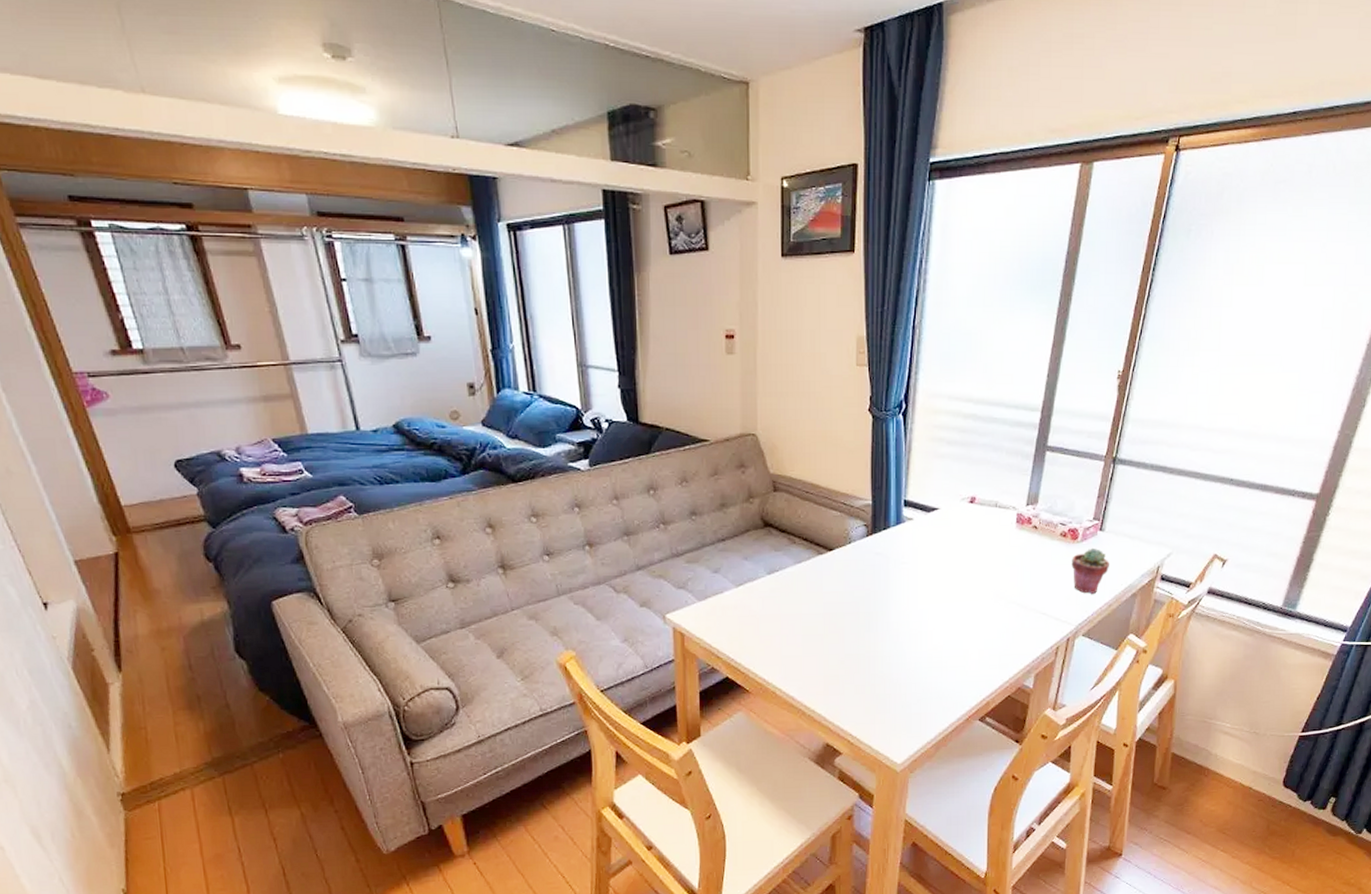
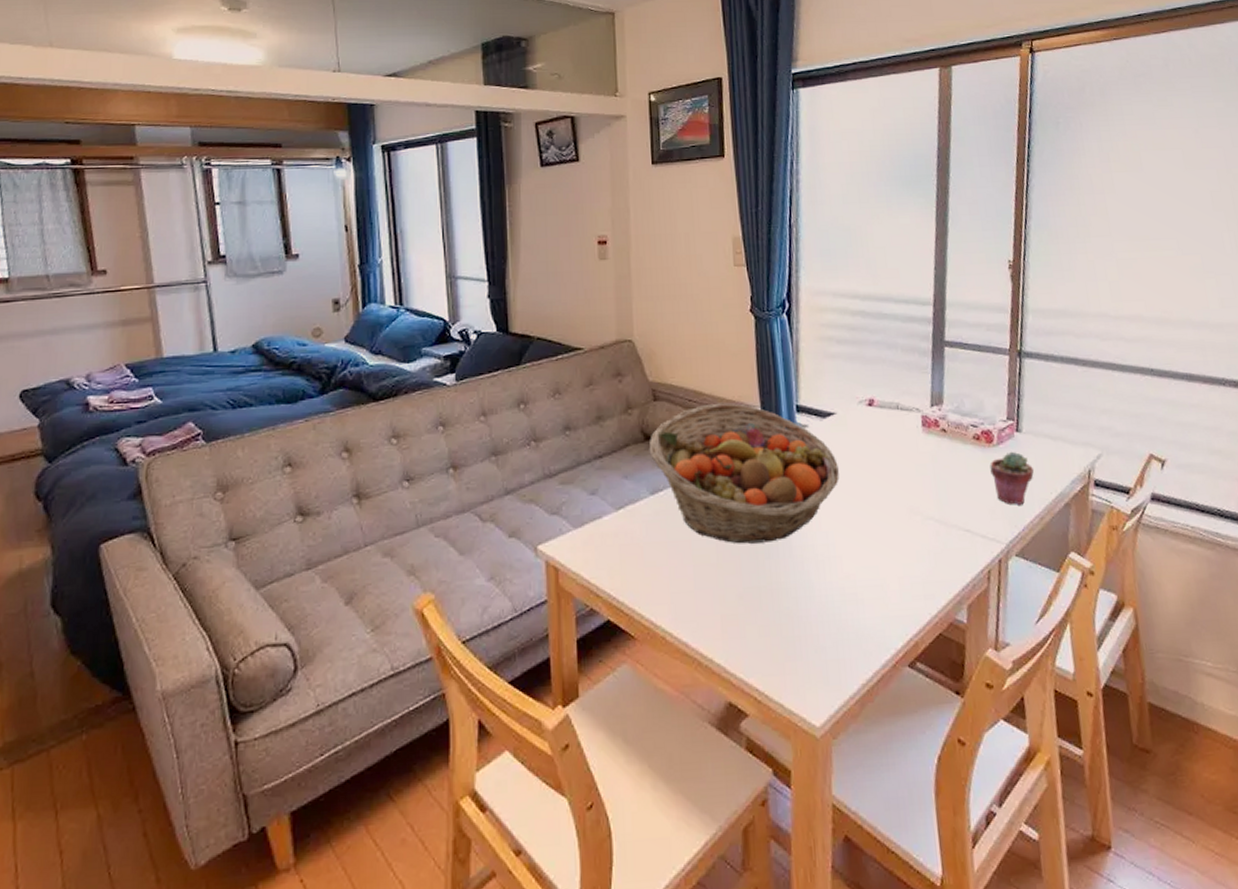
fruit basket: none [767,495,937,619] -> present [649,402,839,544]

